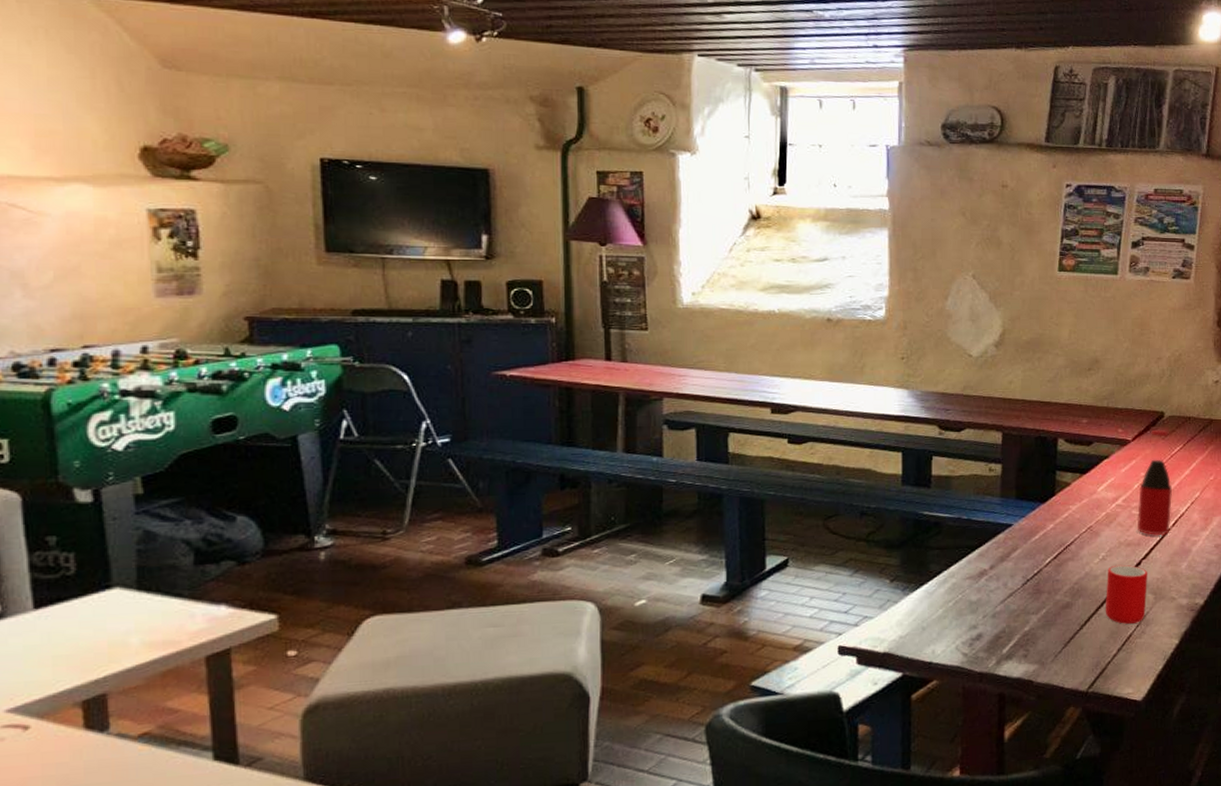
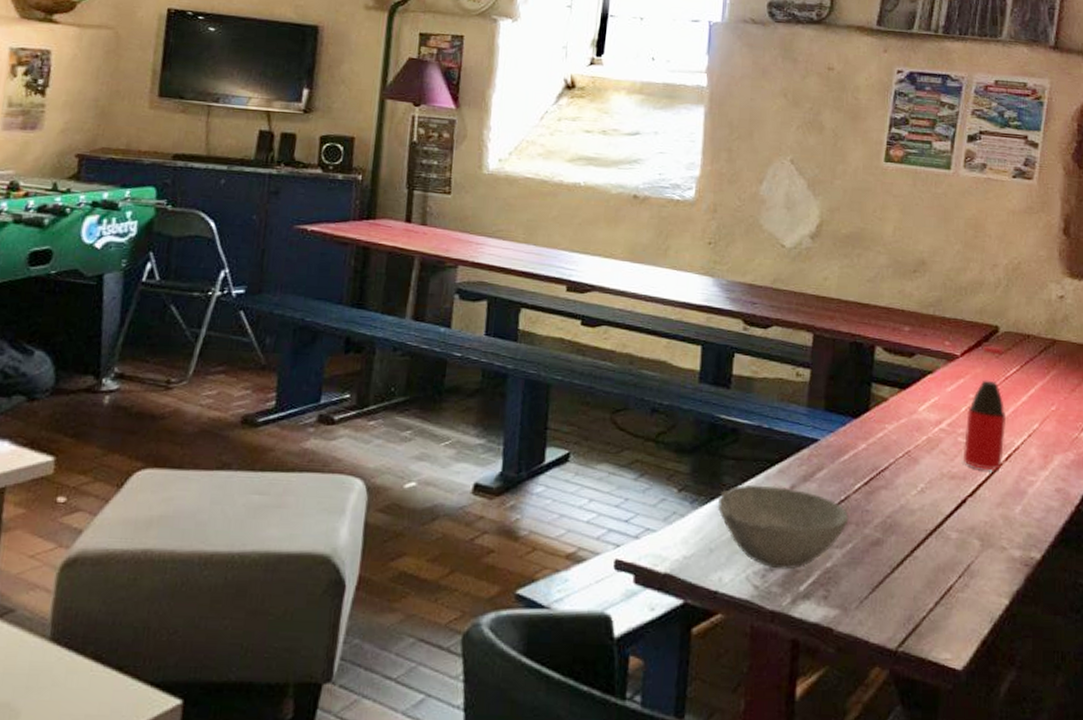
bowl: none [926,568,1042,638] -> present [717,484,849,570]
cup: present [1105,564,1147,624] -> none [921,500,973,573]

